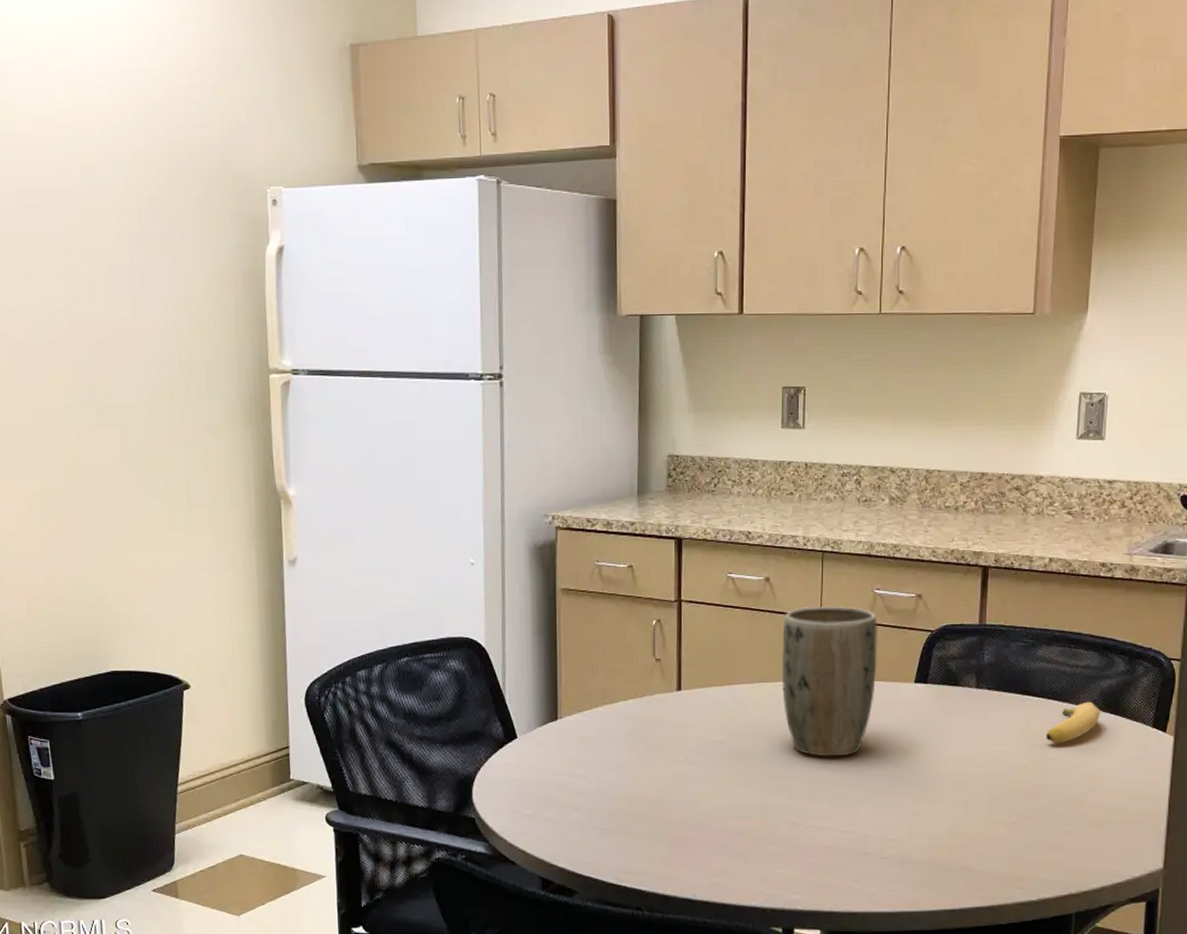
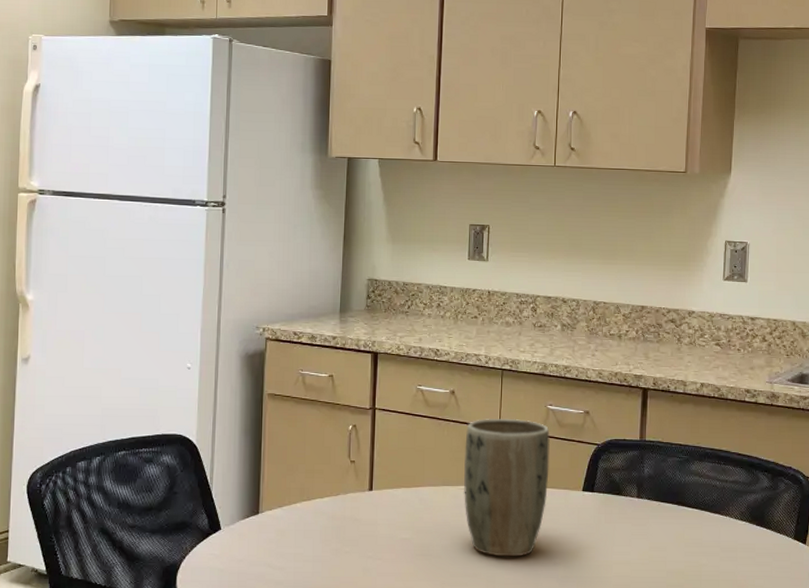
banana: present [1045,701,1101,743] -> none [699,513,748,551]

